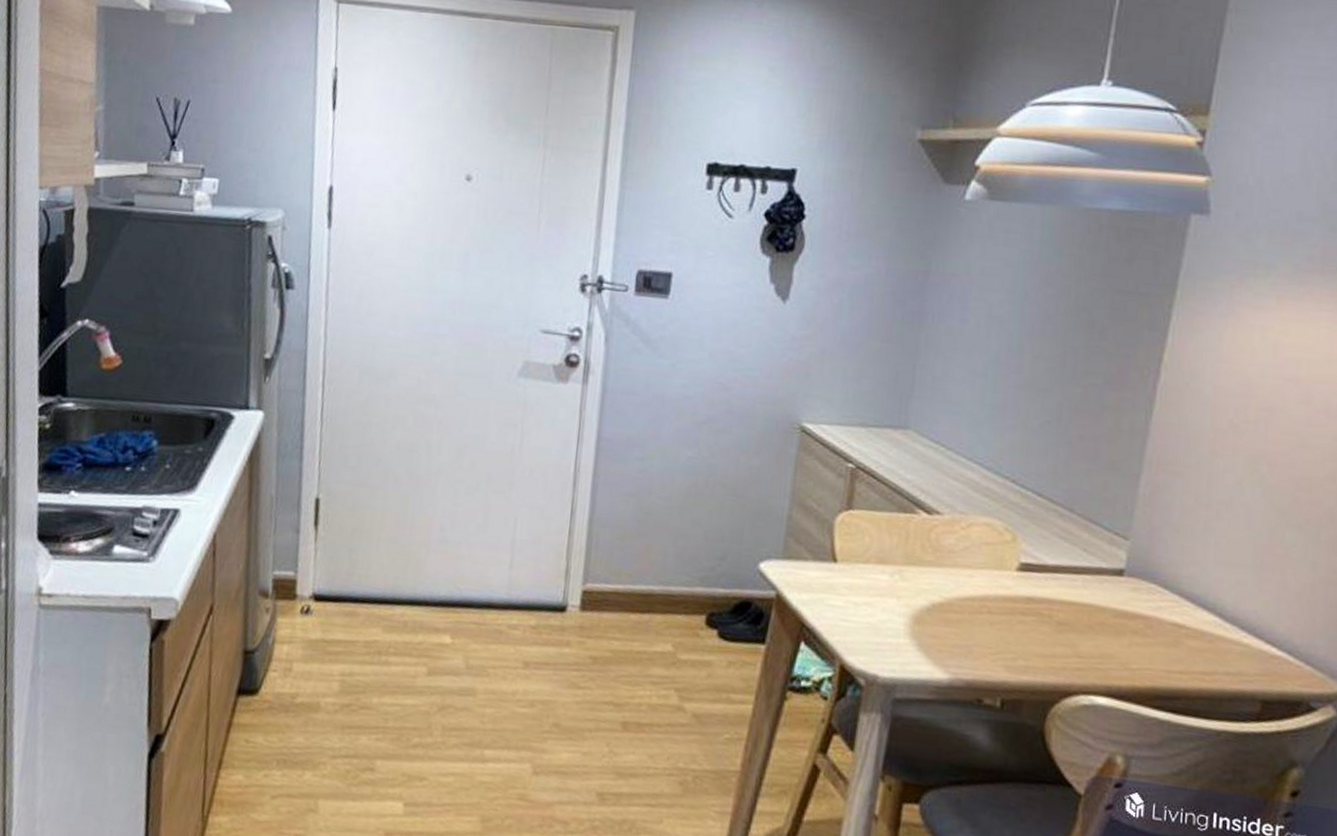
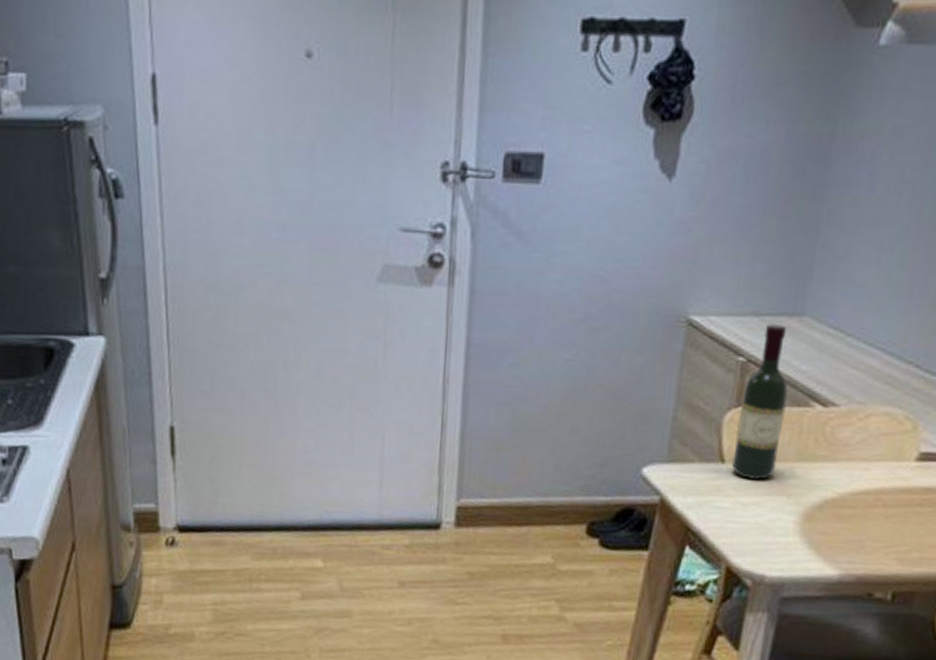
wine bottle: none [843,435,895,581] -> present [731,324,788,480]

